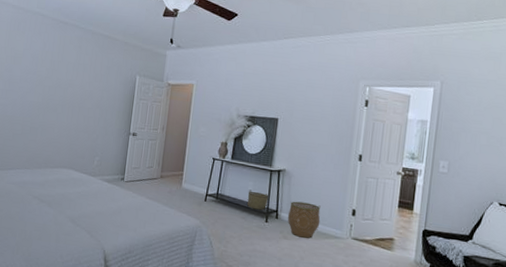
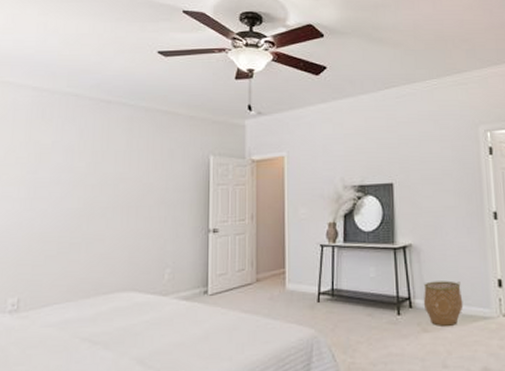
basket: present [247,189,269,211] -> none [371,277,397,301]

